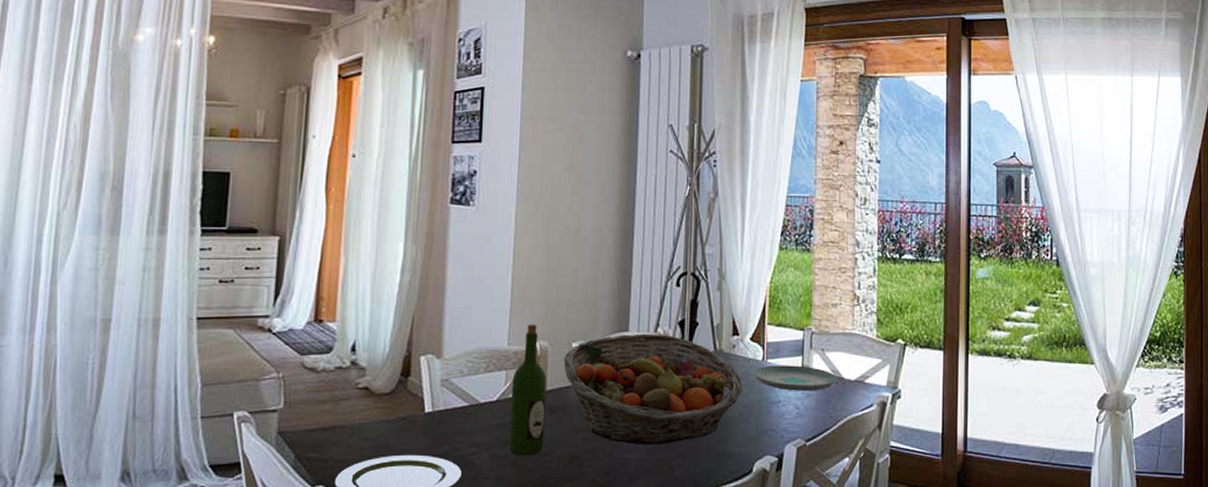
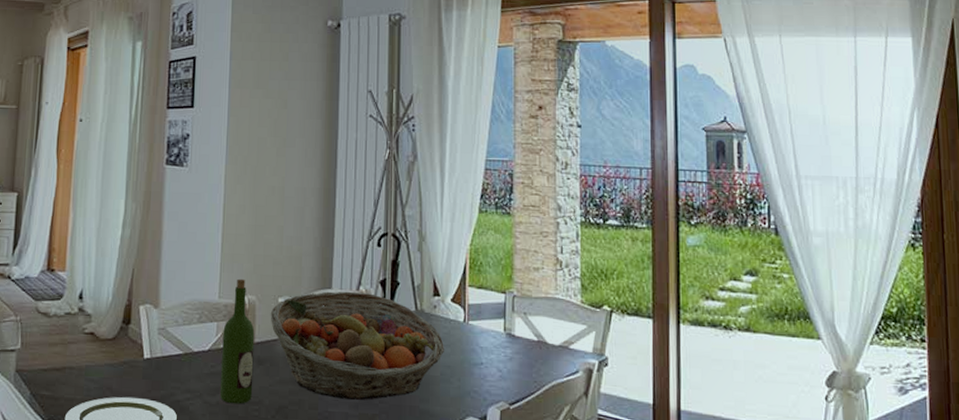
plate: present [753,365,838,391] -> none [454,327,542,355]

